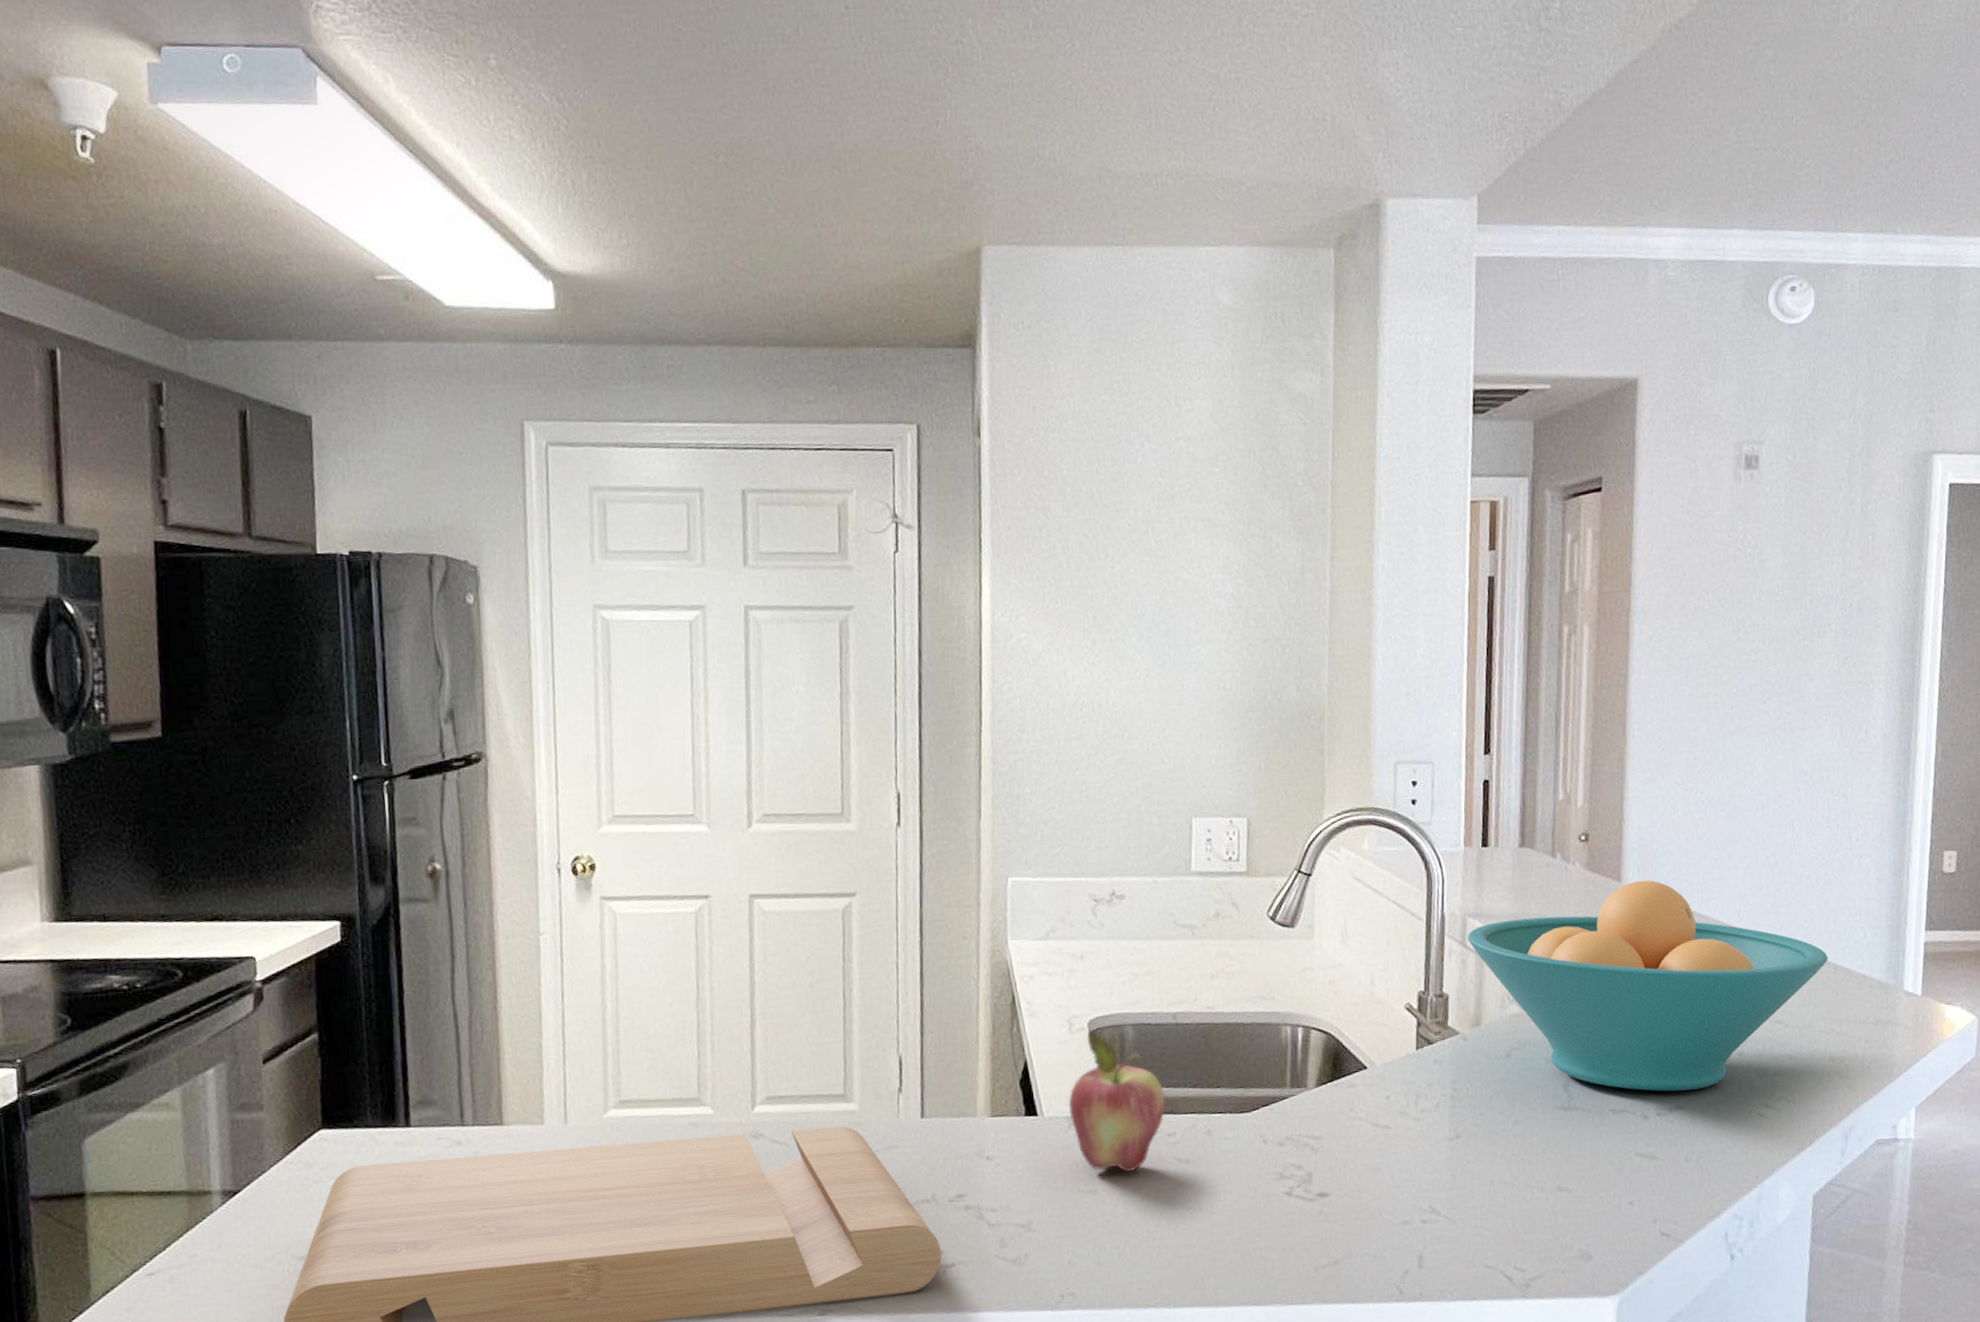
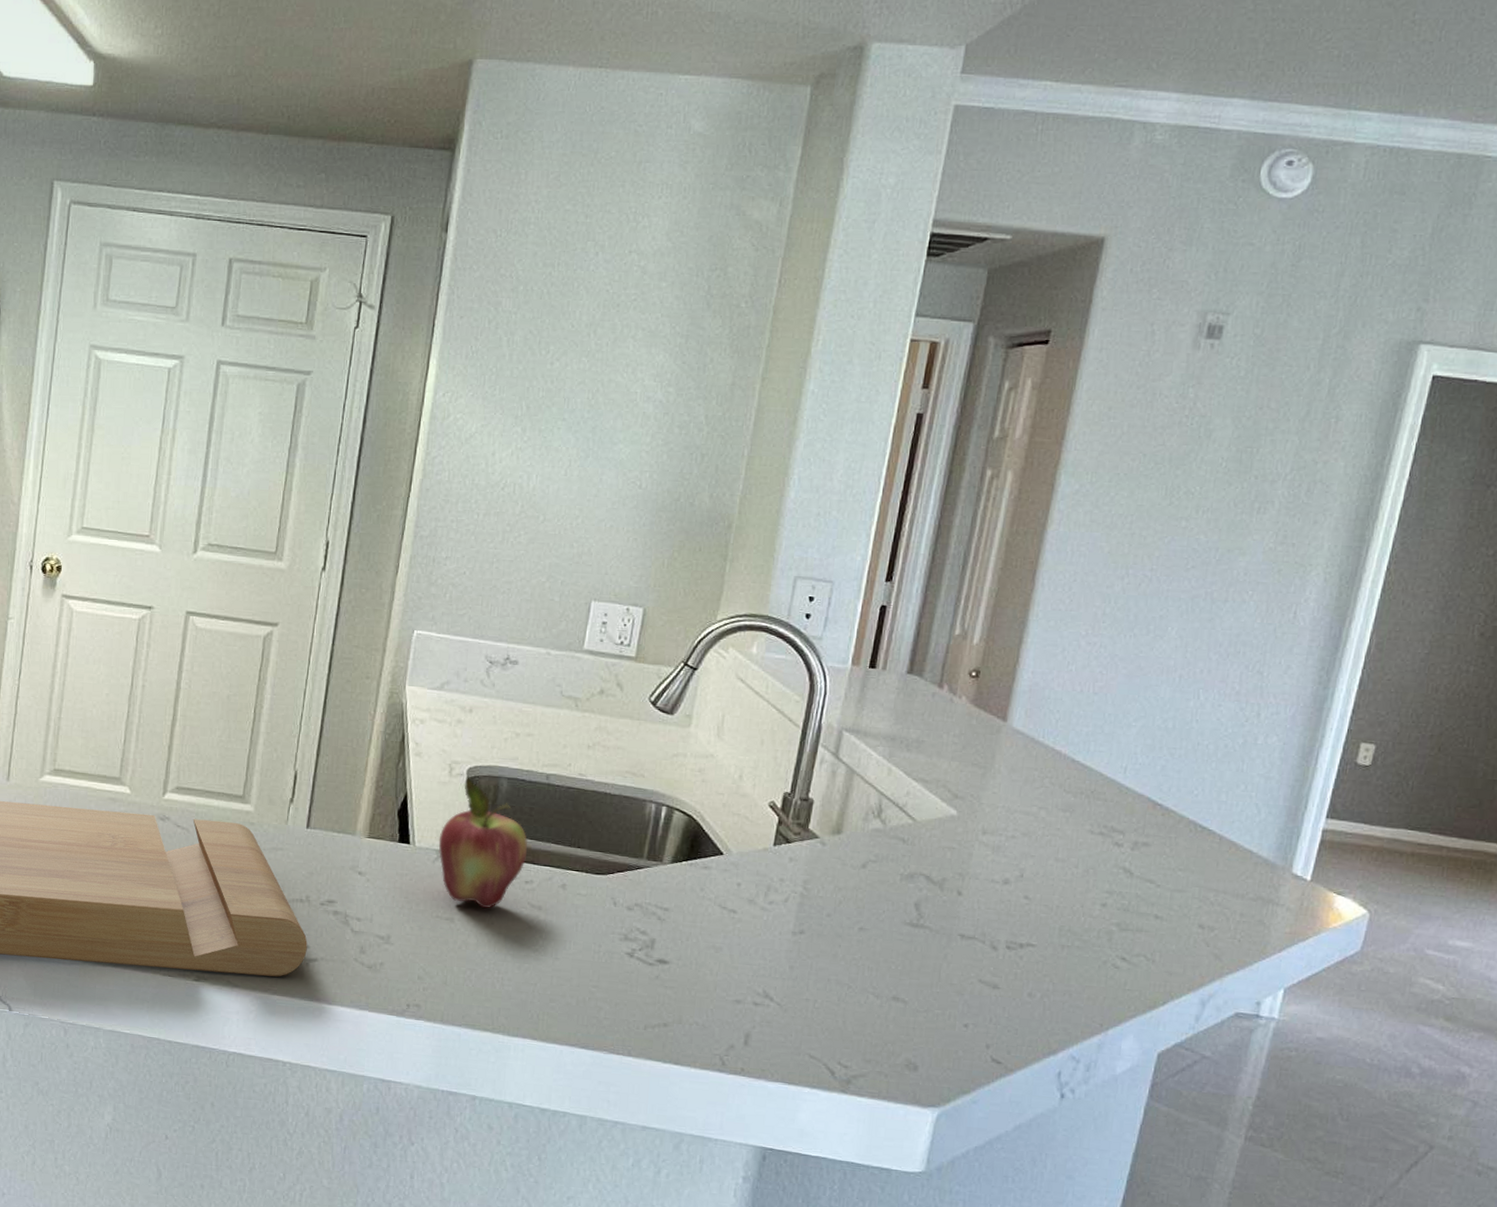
fruit bowl: present [1467,880,1828,1092] -> none [841,722,1214,931]

